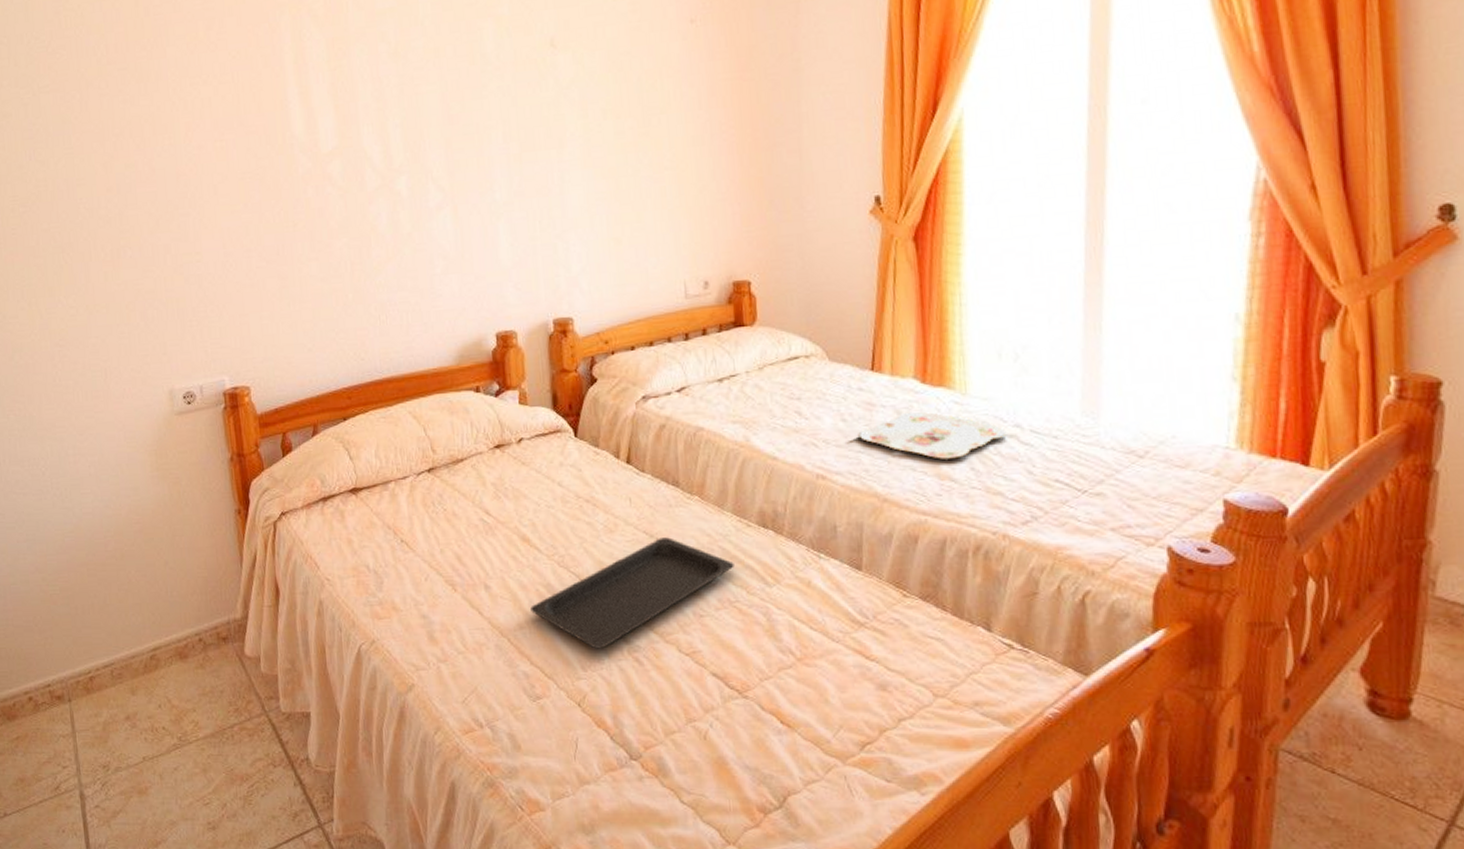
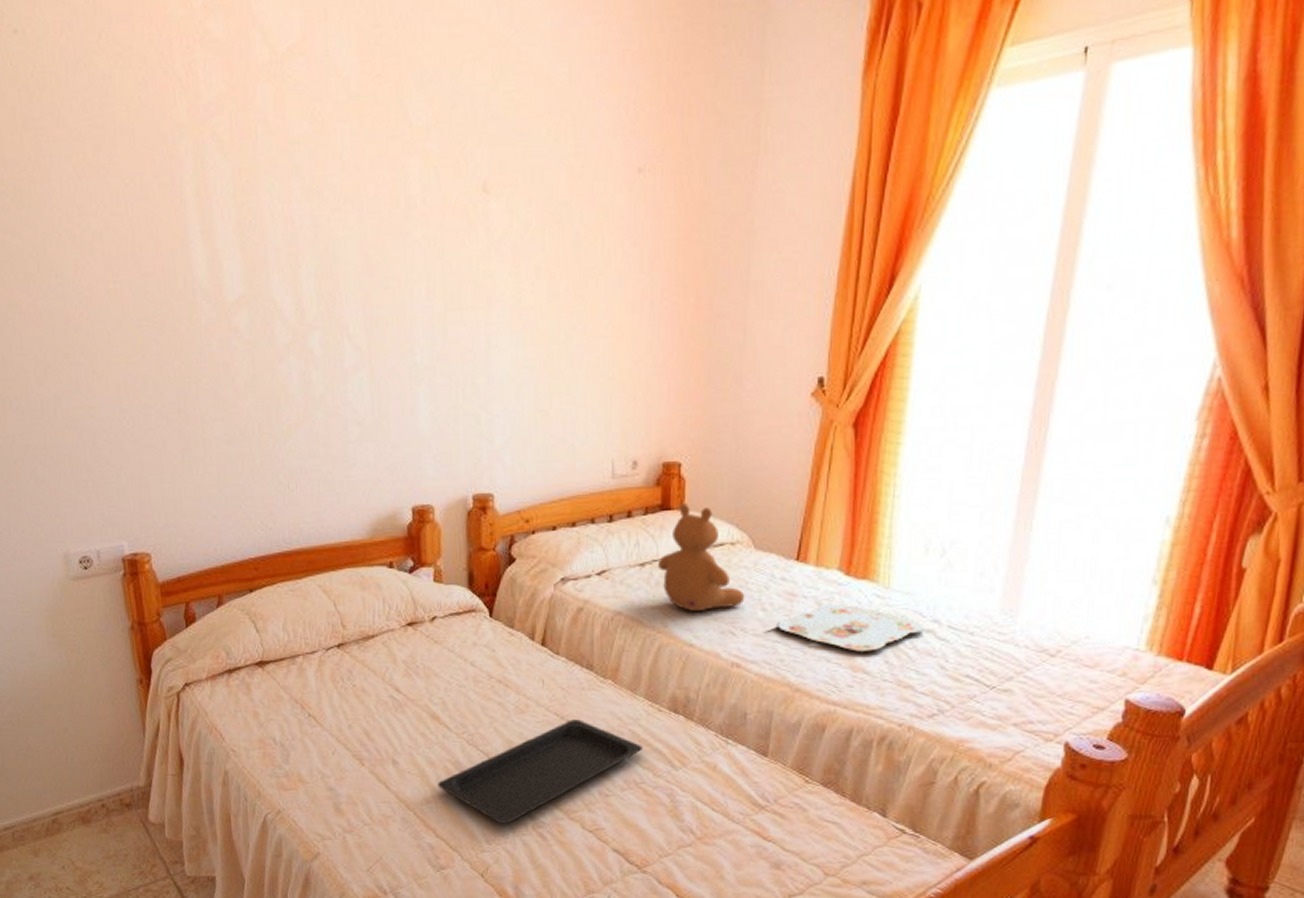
teddy bear: none [735,319,824,425] -> present [657,503,745,612]

